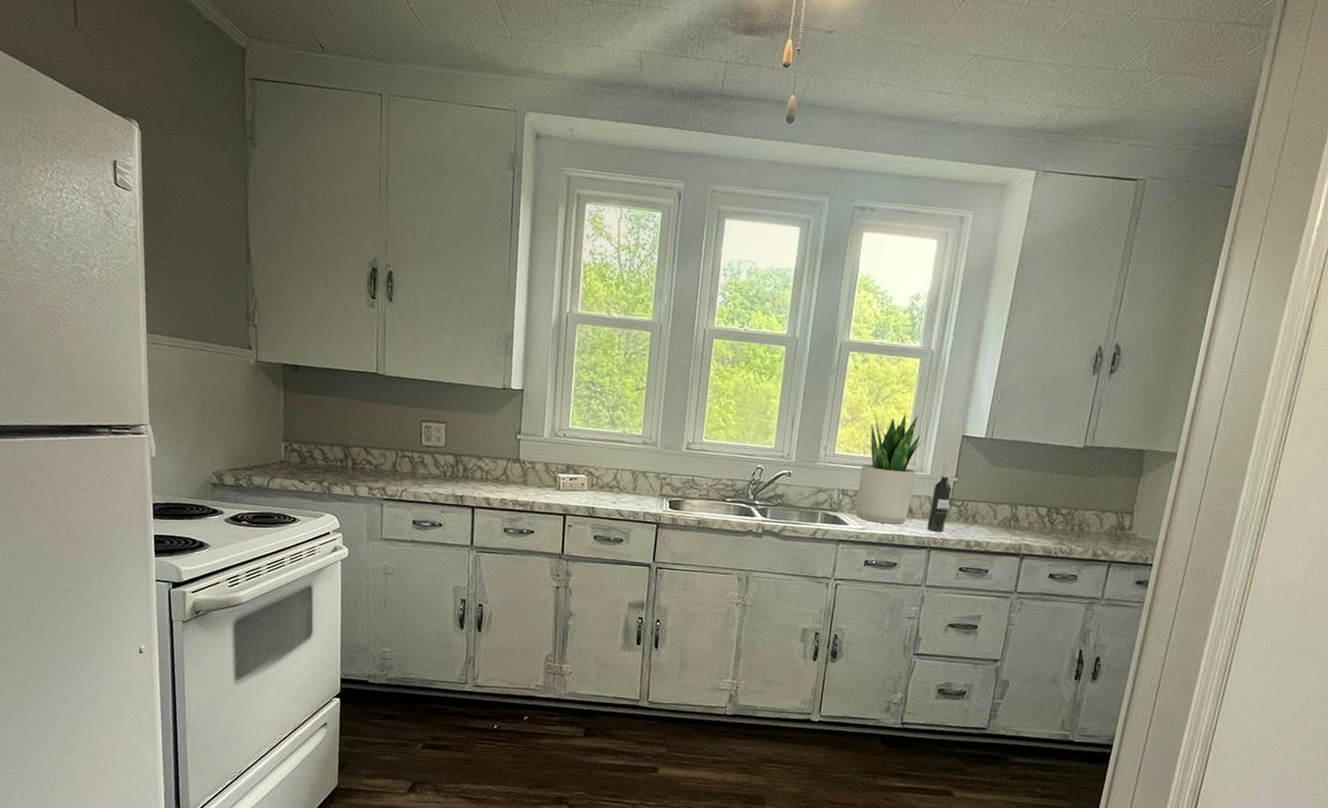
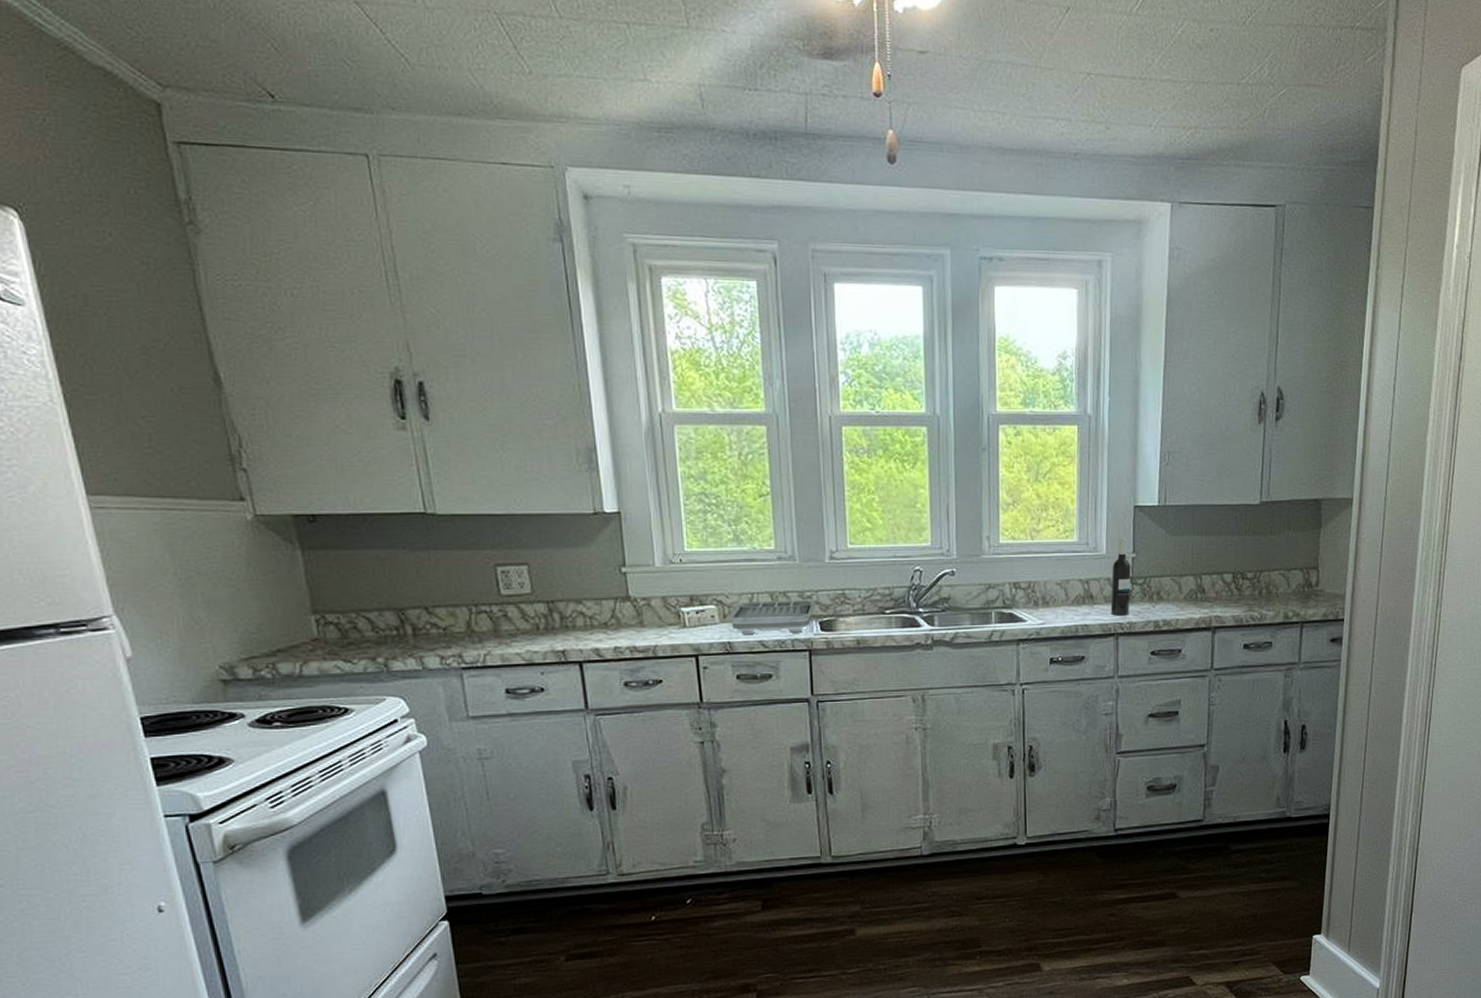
dish rack: none [594,475,669,508] -> present [727,600,817,635]
planter: present [856,413,923,525] -> none [1030,488,1093,615]

